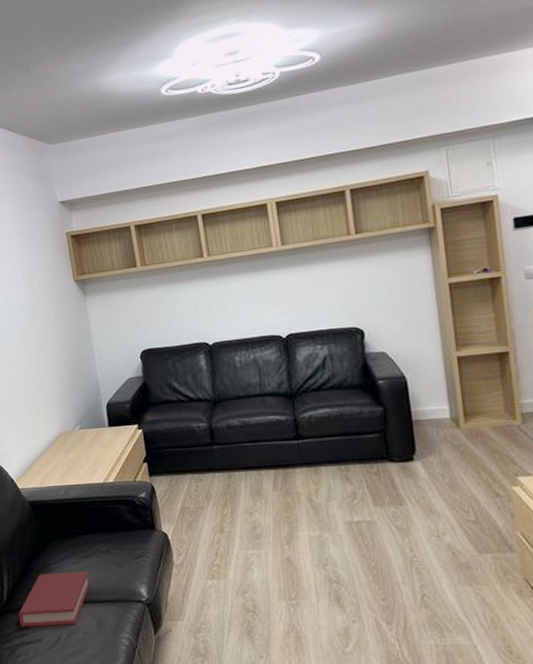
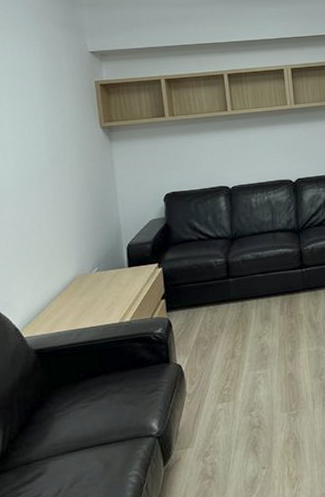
hardback book: present [19,571,90,627] -> none [14,413,99,486]

